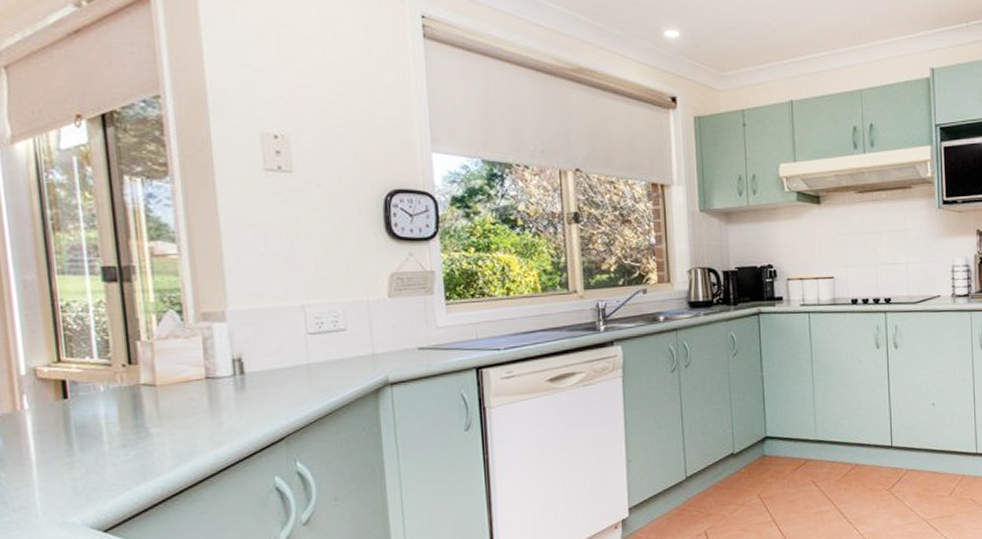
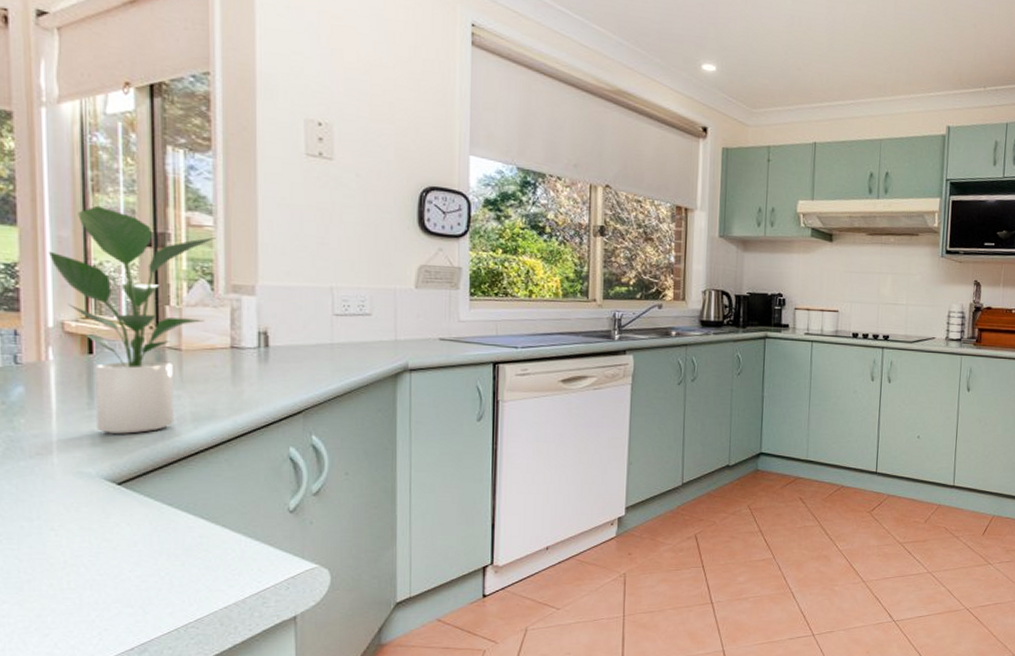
potted plant: none [14,244,181,480] -> present [47,205,216,434]

